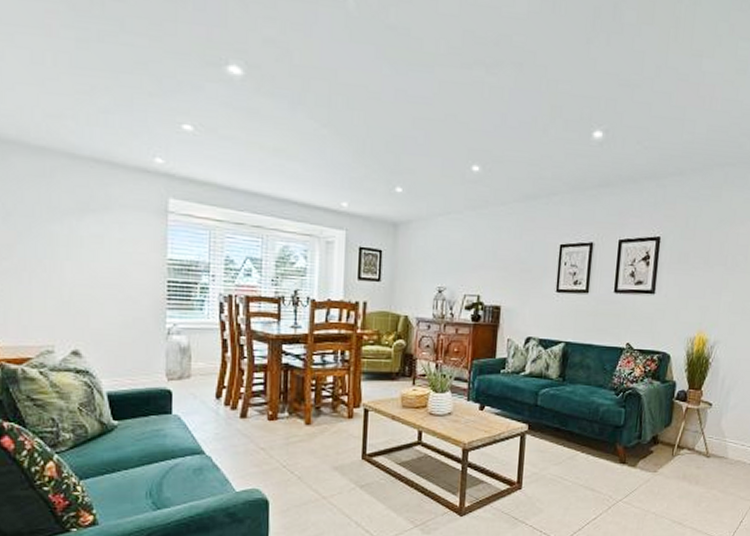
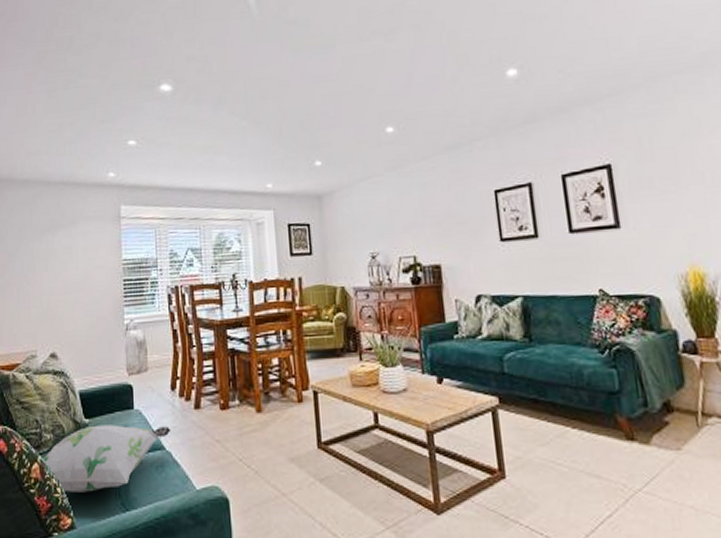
decorative pillow: none [59,427,213,491] -> present [42,424,171,493]

